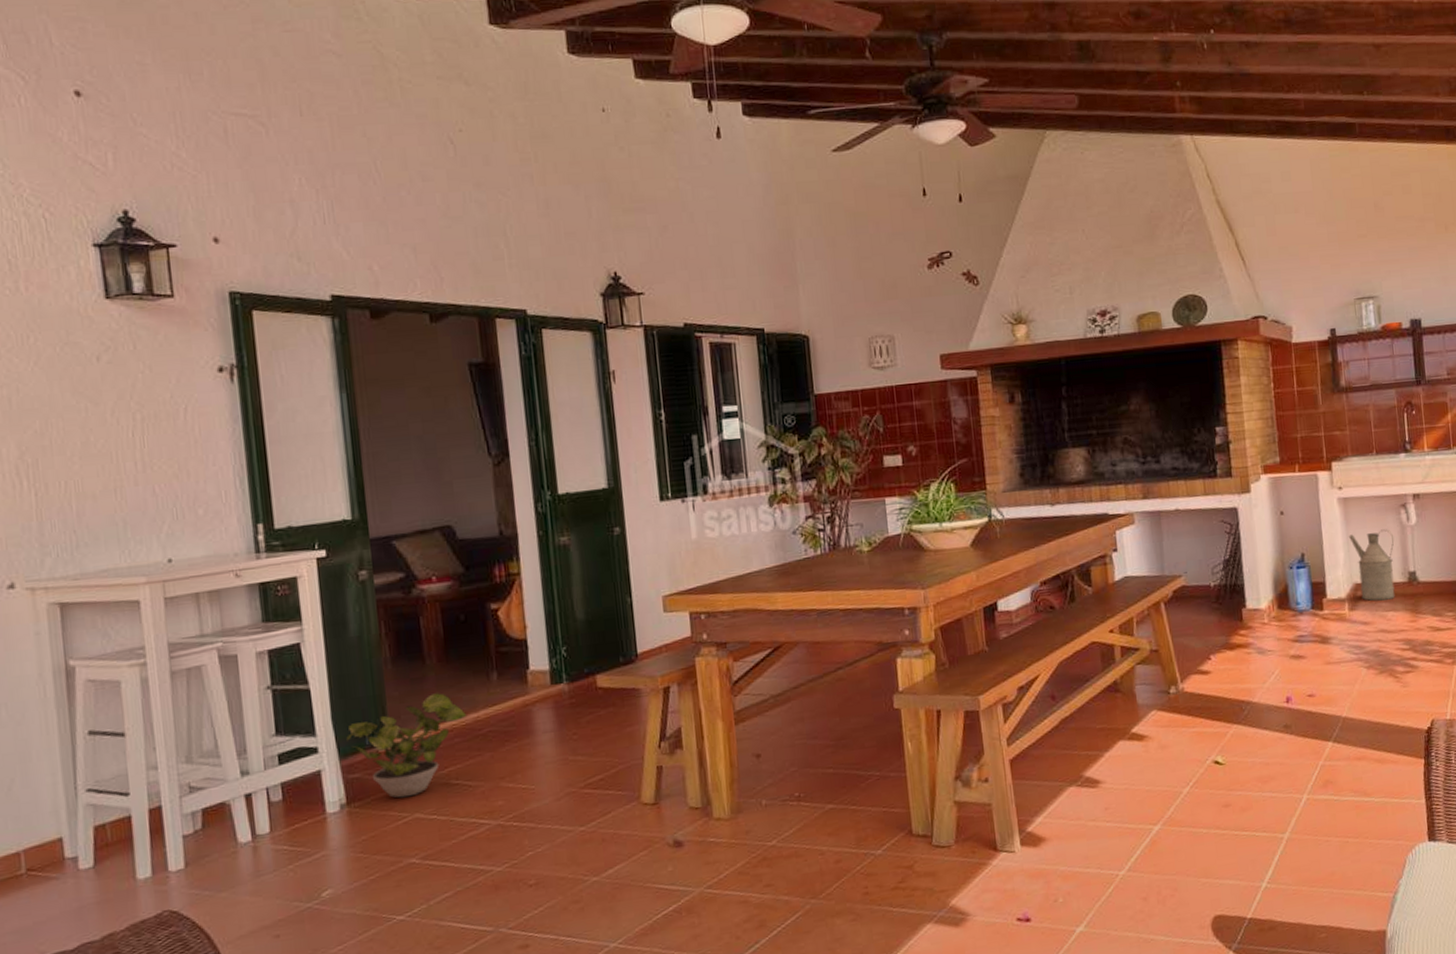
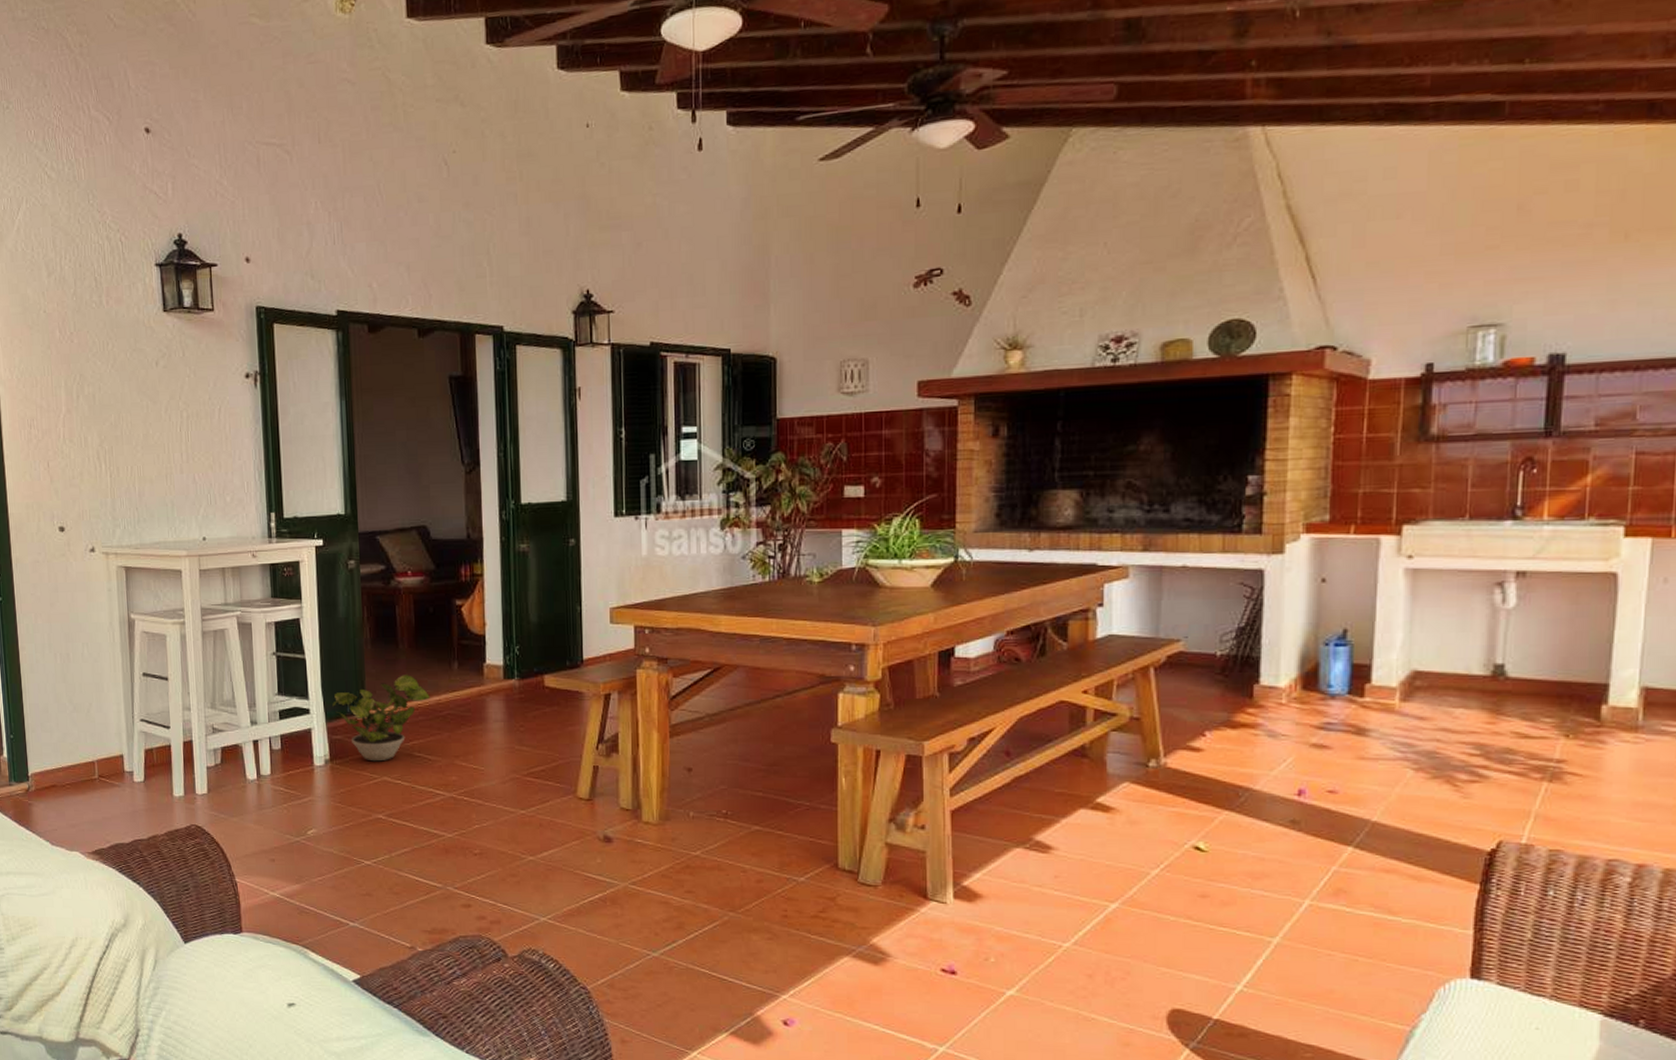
watering can: present [1349,529,1395,601] -> none [1414,610,1480,694]

